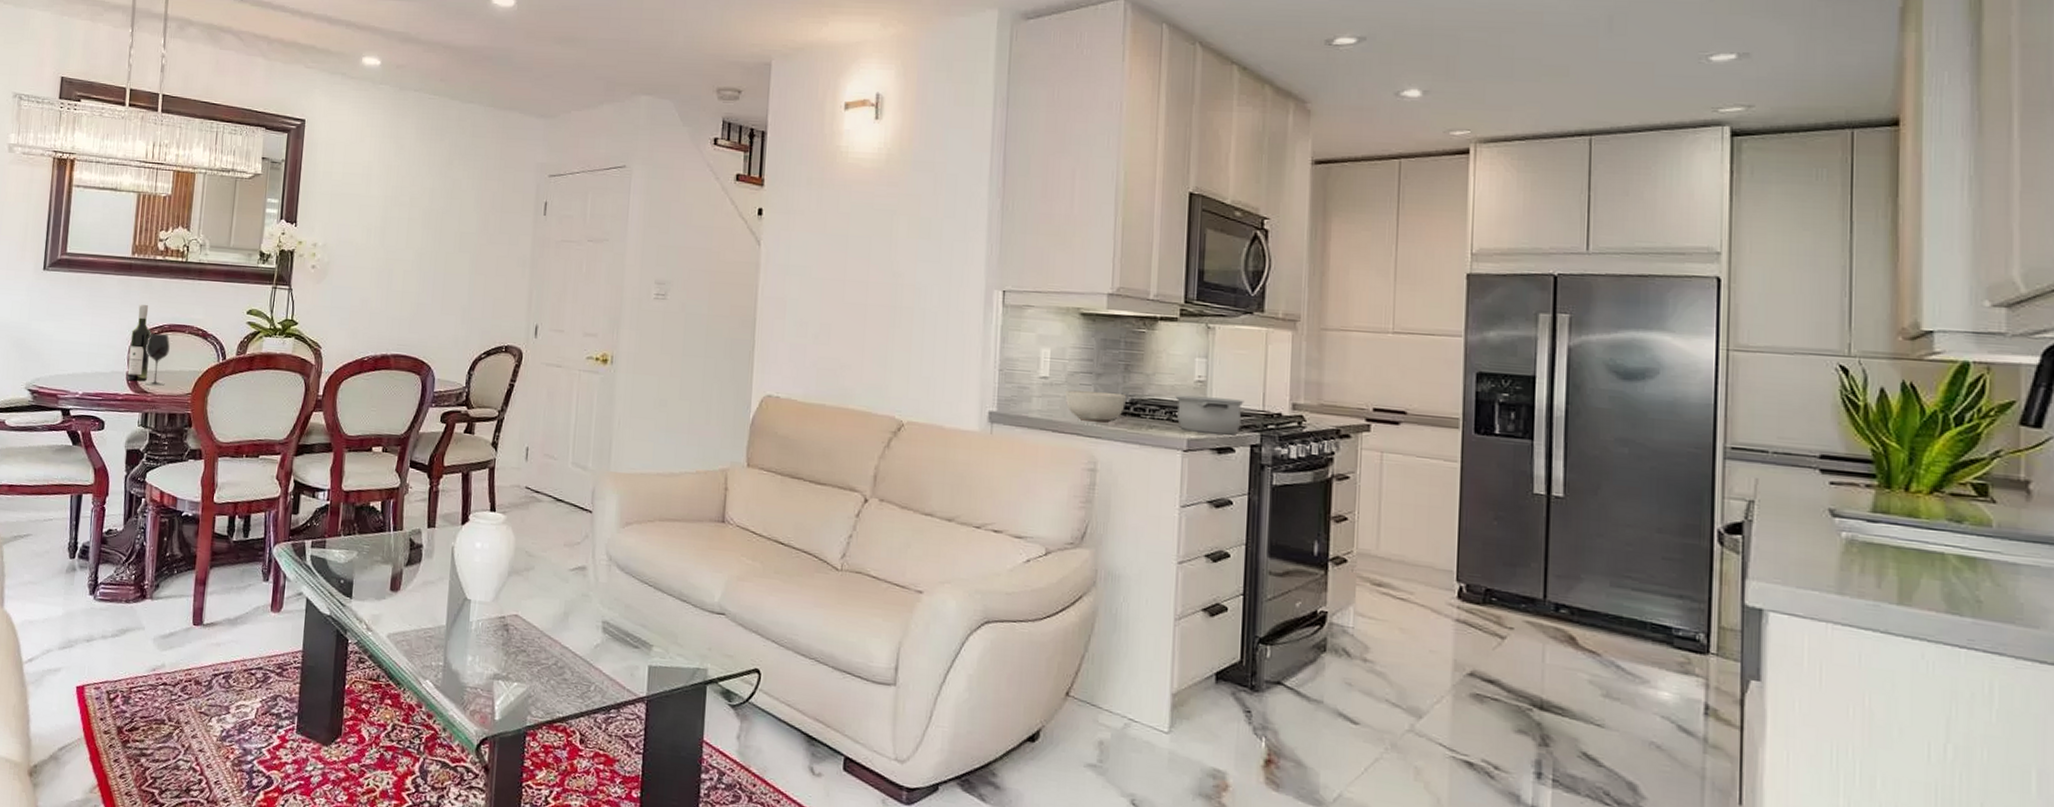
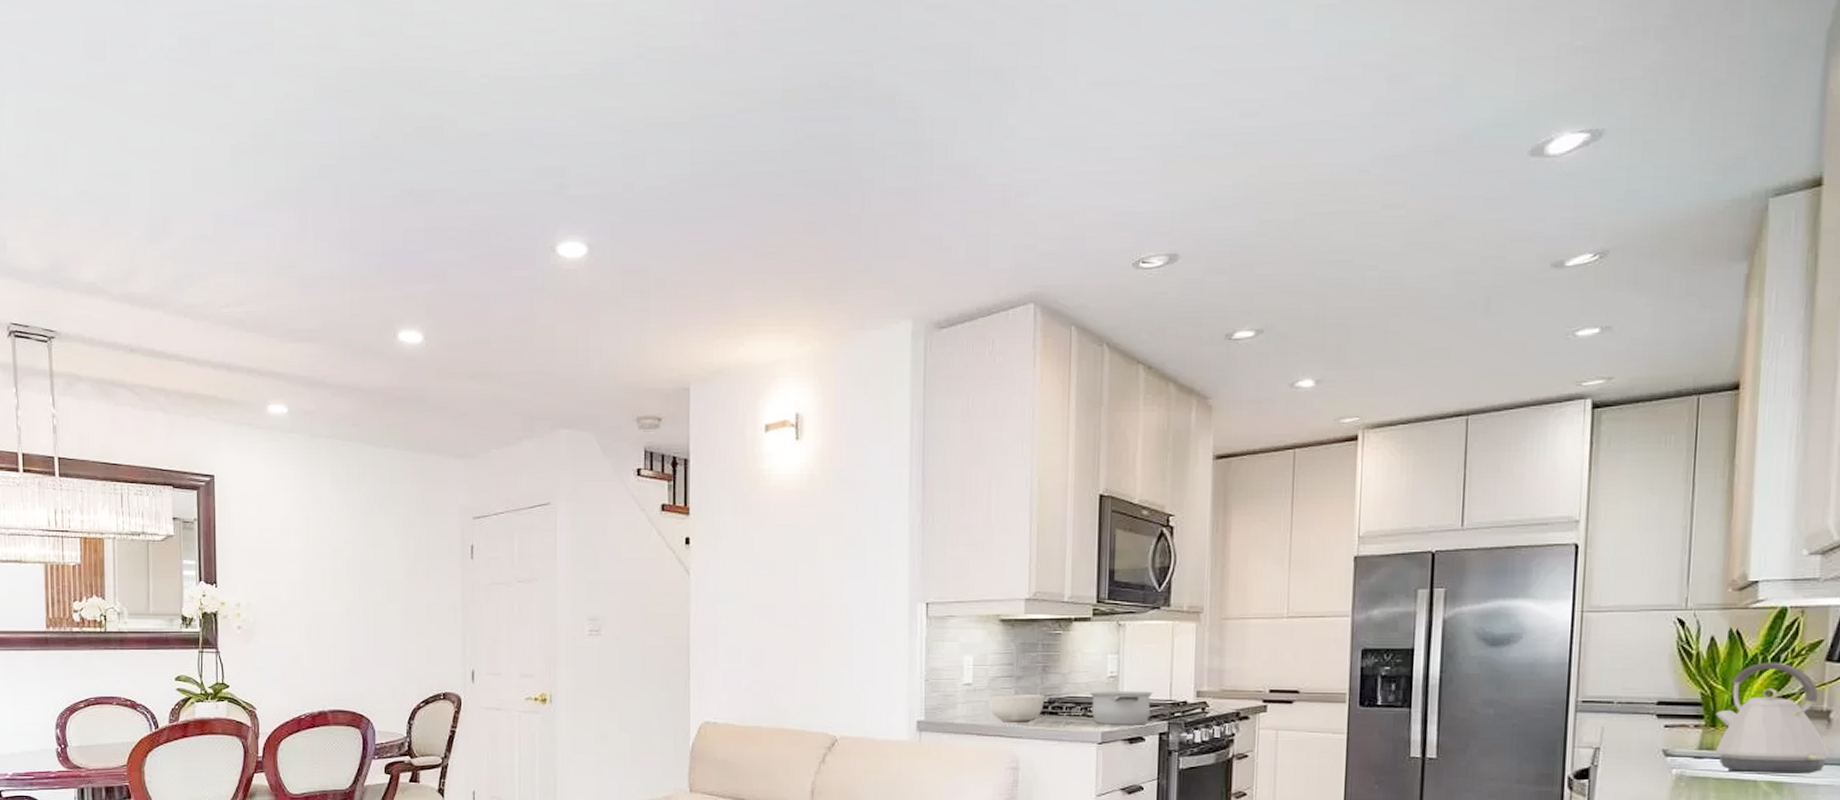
bottle: present [127,304,151,382] -> none [56,678,79,758]
wine glass: present [145,333,170,387] -> none [74,707,99,761]
kettle: none [1889,420,2031,551] -> present [1714,662,1829,775]

